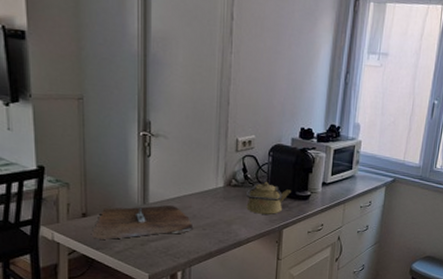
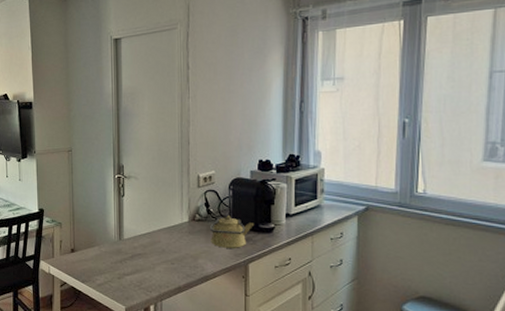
cutting board: present [92,204,194,239] -> none [79,240,163,273]

